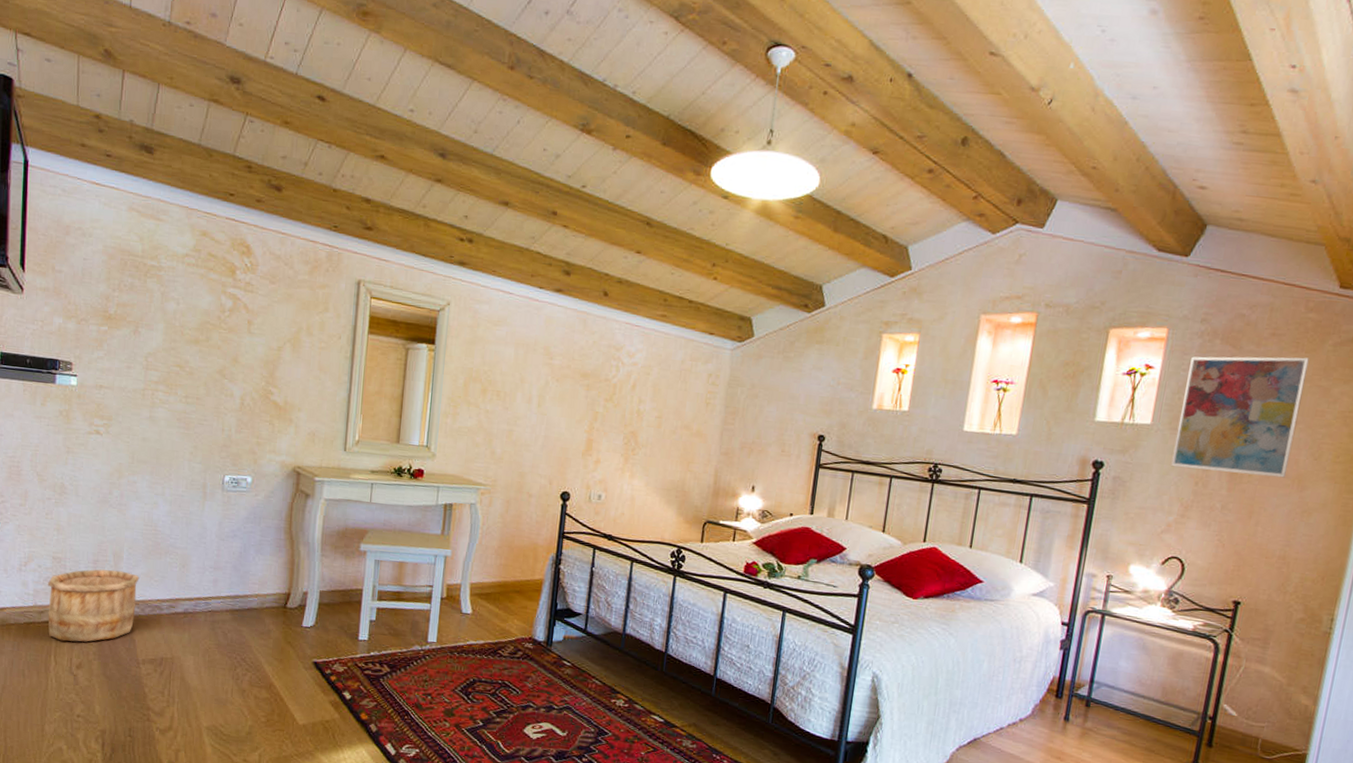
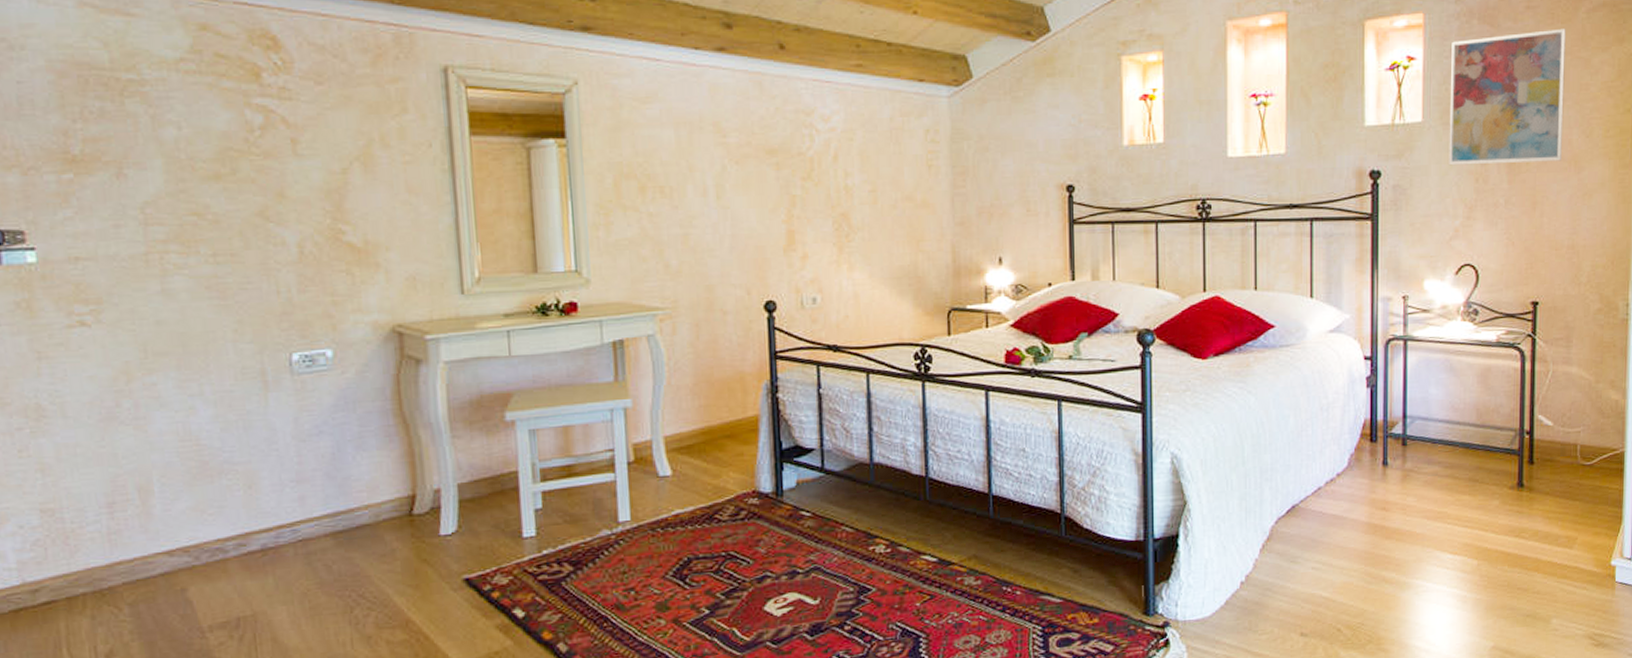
wooden bucket: present [47,569,140,642] -> none [37,510,186,625]

